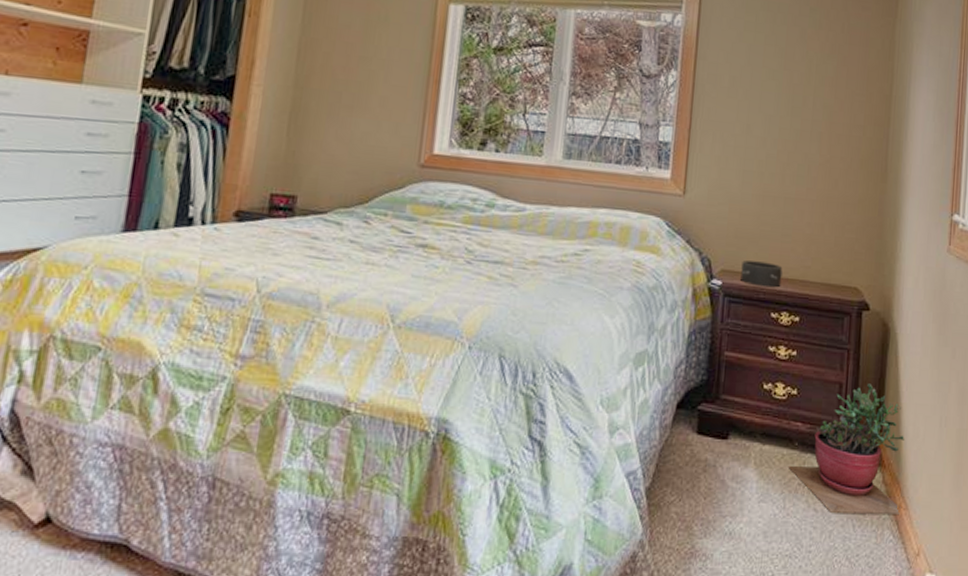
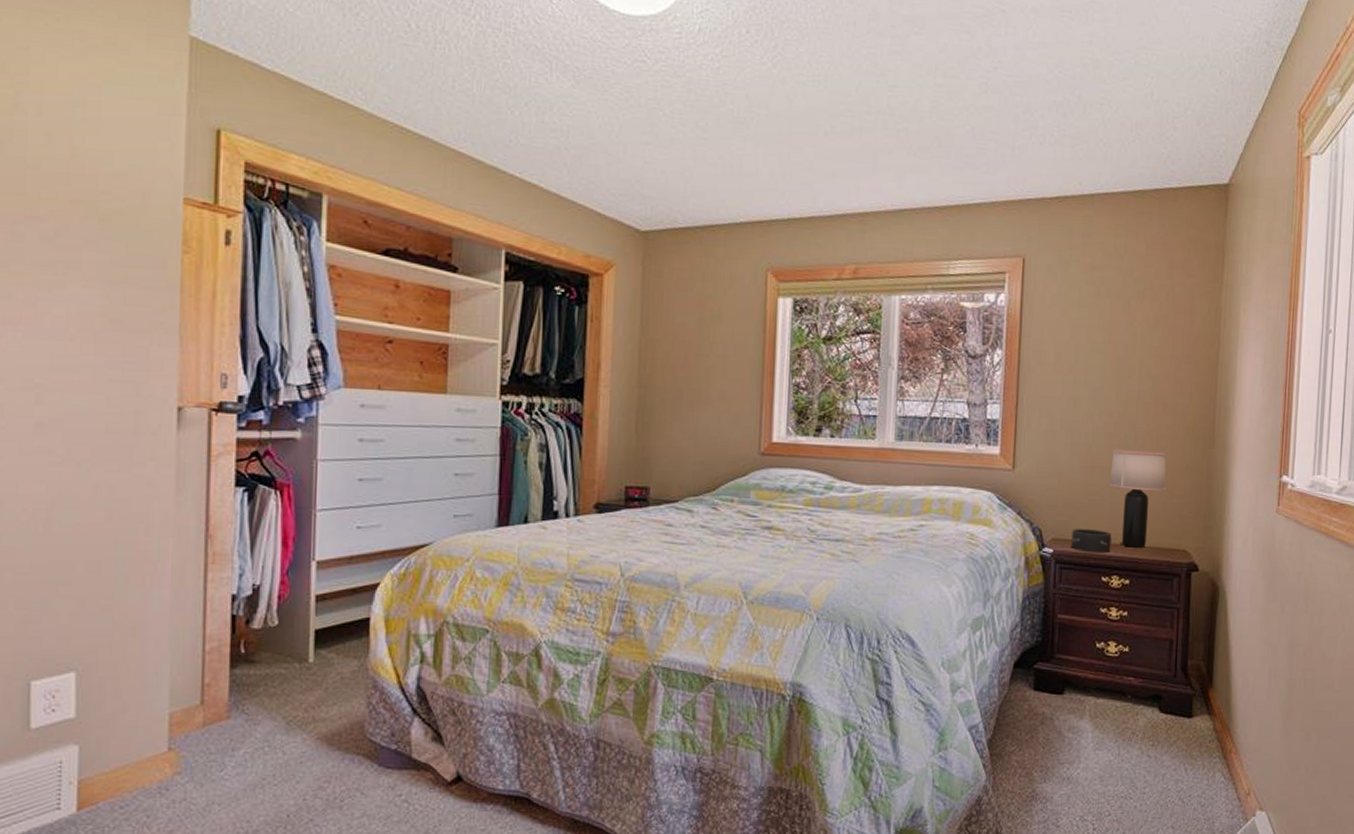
table lamp: none [780,179,840,284] -> present [1108,450,1167,548]
succulent plant: present [788,383,904,514] -> none [1121,639,1234,758]

